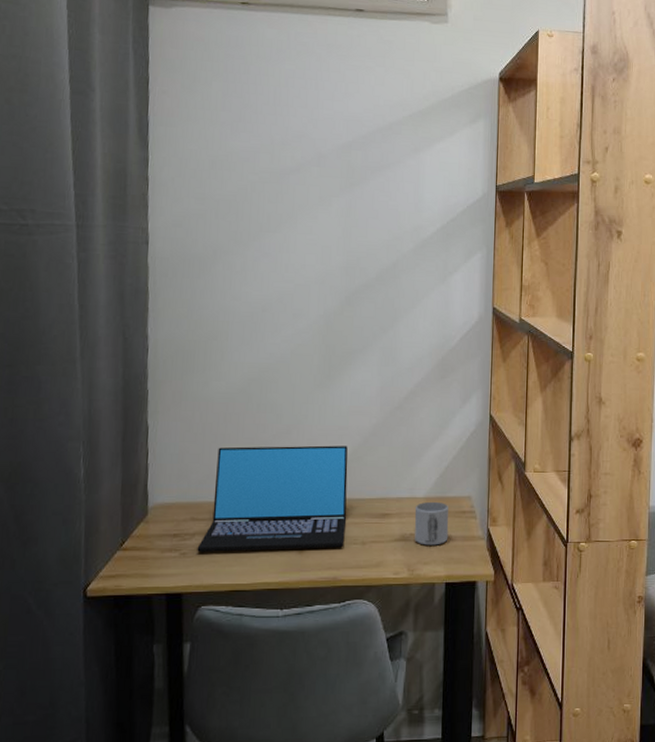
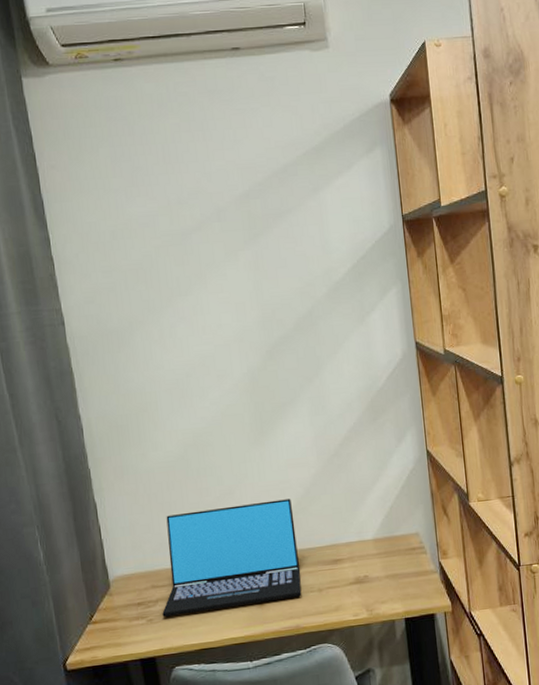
mug: present [414,501,449,545] -> none [365,541,402,585]

